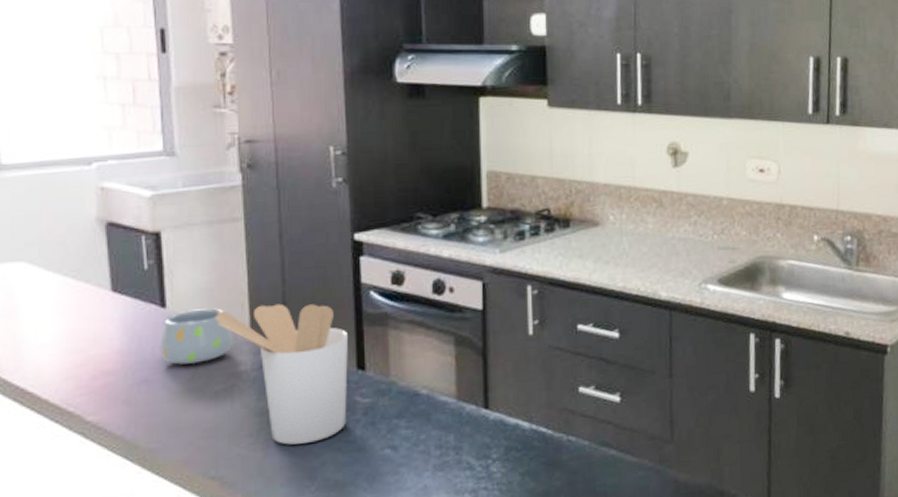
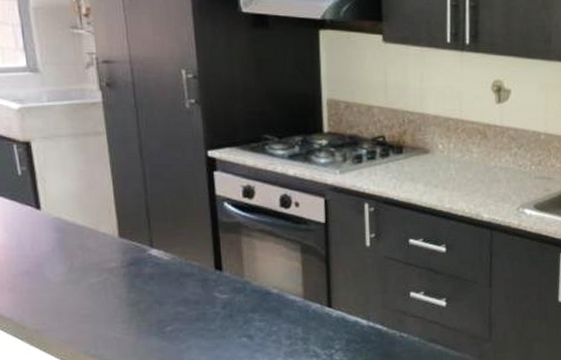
mug: present [160,308,234,365] -> none [37,212,104,260]
utensil holder: present [216,303,348,445] -> none [86,210,208,331]

